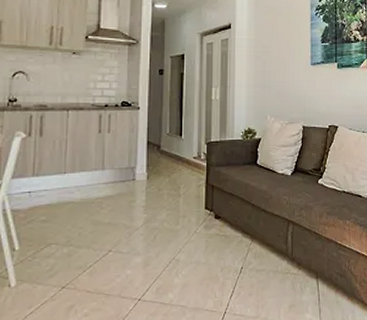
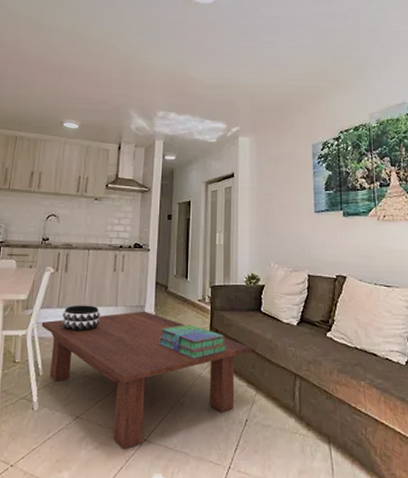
coffee table: none [13,172,247,312] -> present [41,311,251,450]
decorative bowl: none [39,171,86,200] -> present [62,305,101,332]
stack of books: none [152,182,224,216] -> present [159,324,228,359]

